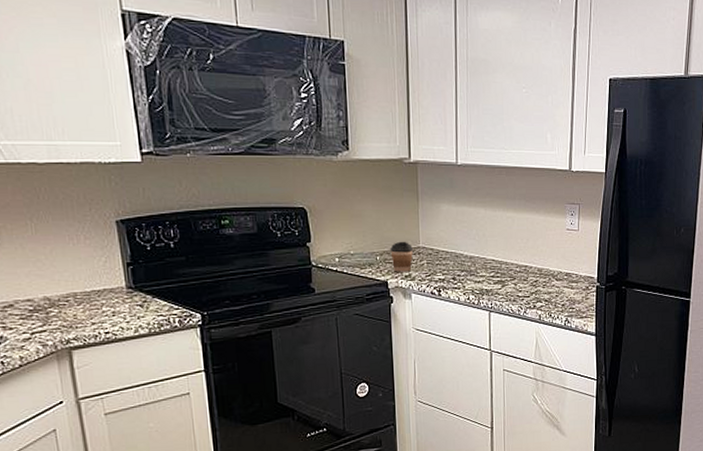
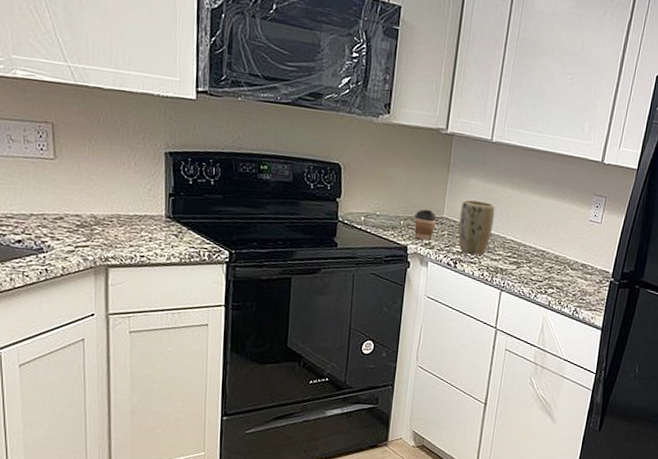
plant pot: none [436,226,472,280] -> present [458,199,495,255]

